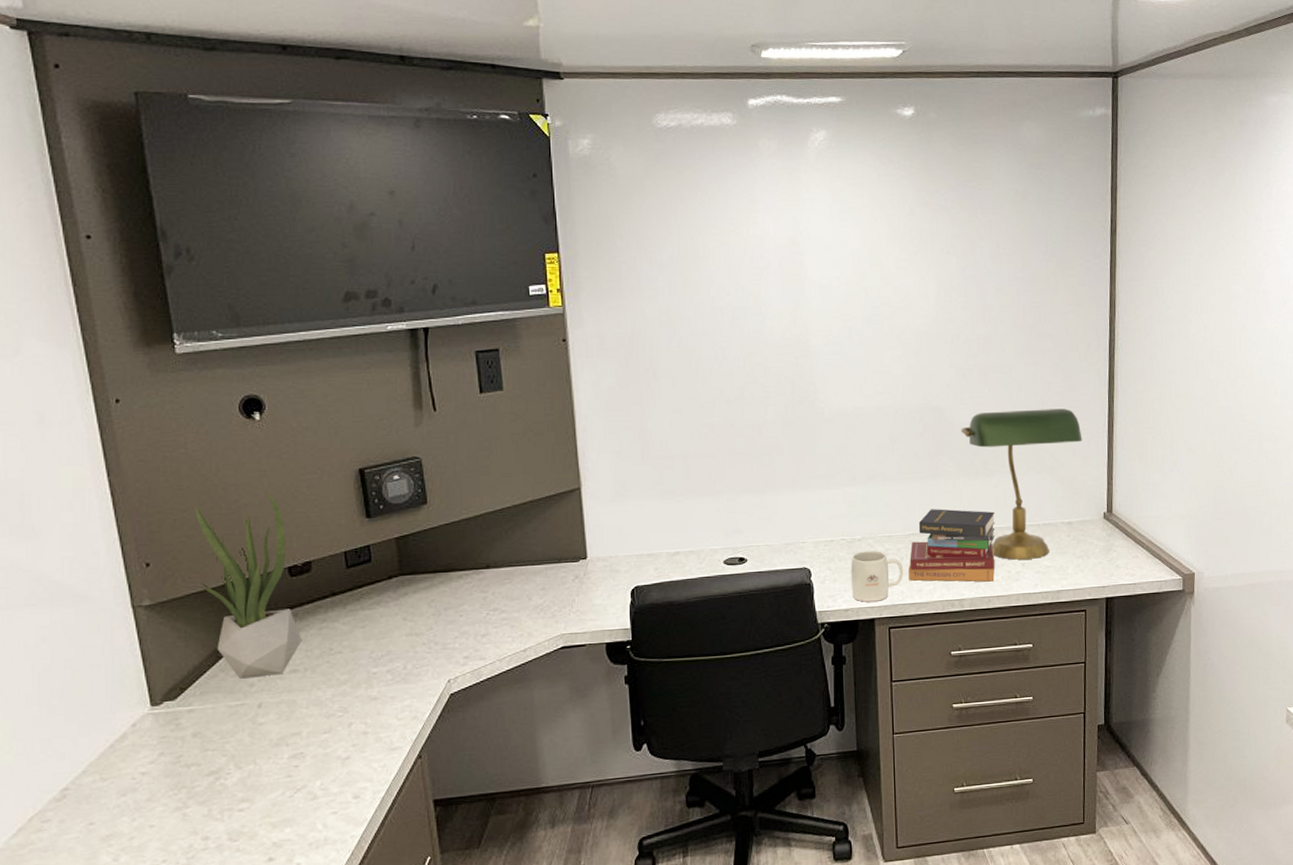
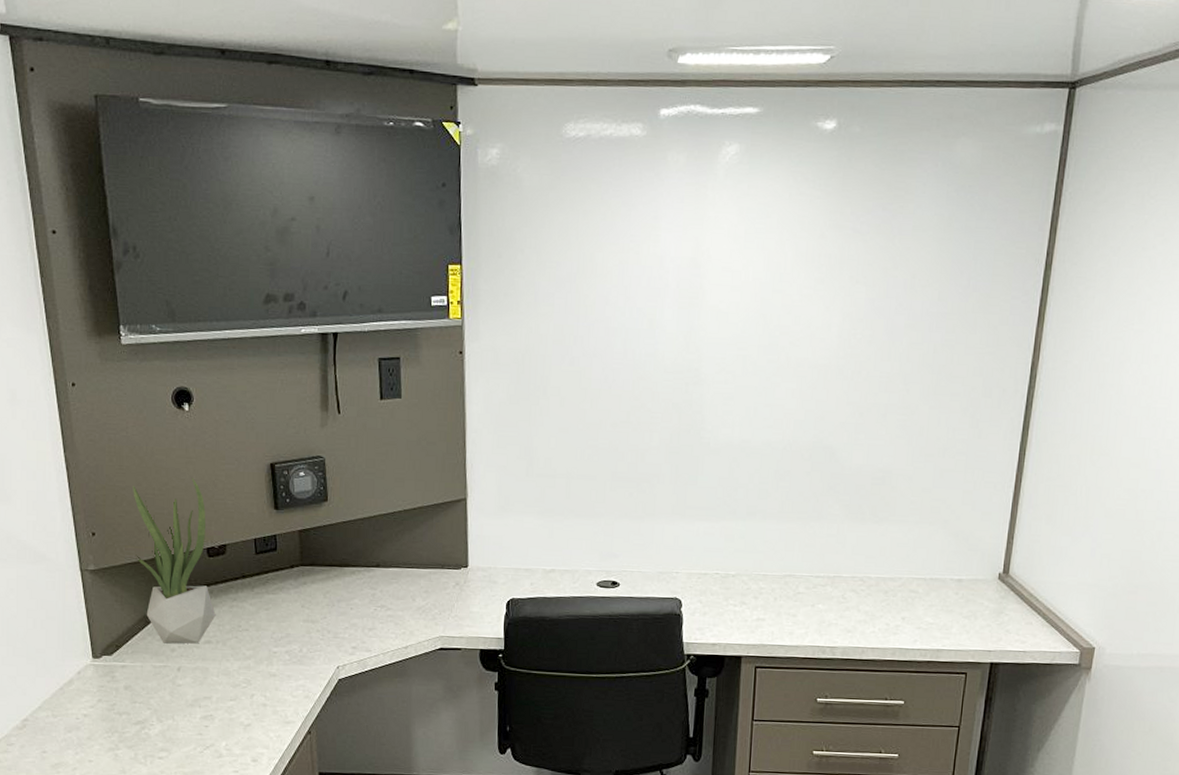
mug: present [850,551,904,602] -> none [720,587,776,639]
books: present [909,509,996,582] -> none [781,551,879,632]
desk lamp: present [961,408,1082,560] -> none [851,455,985,614]

